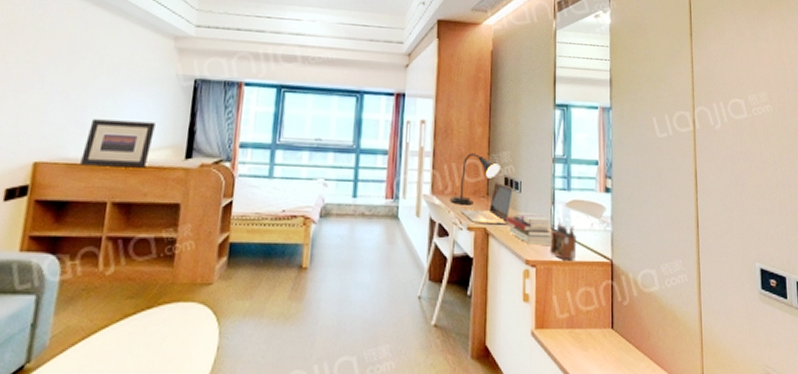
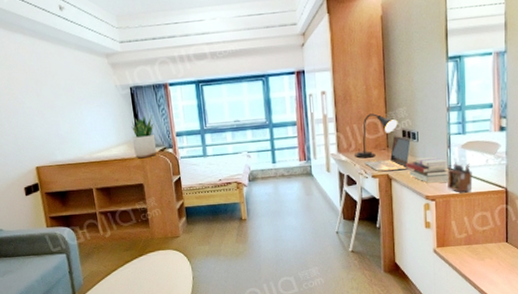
picture frame: present [80,119,155,168] -> none [65,126,112,165]
planter: none [179,117,214,170] -> present [131,116,157,159]

